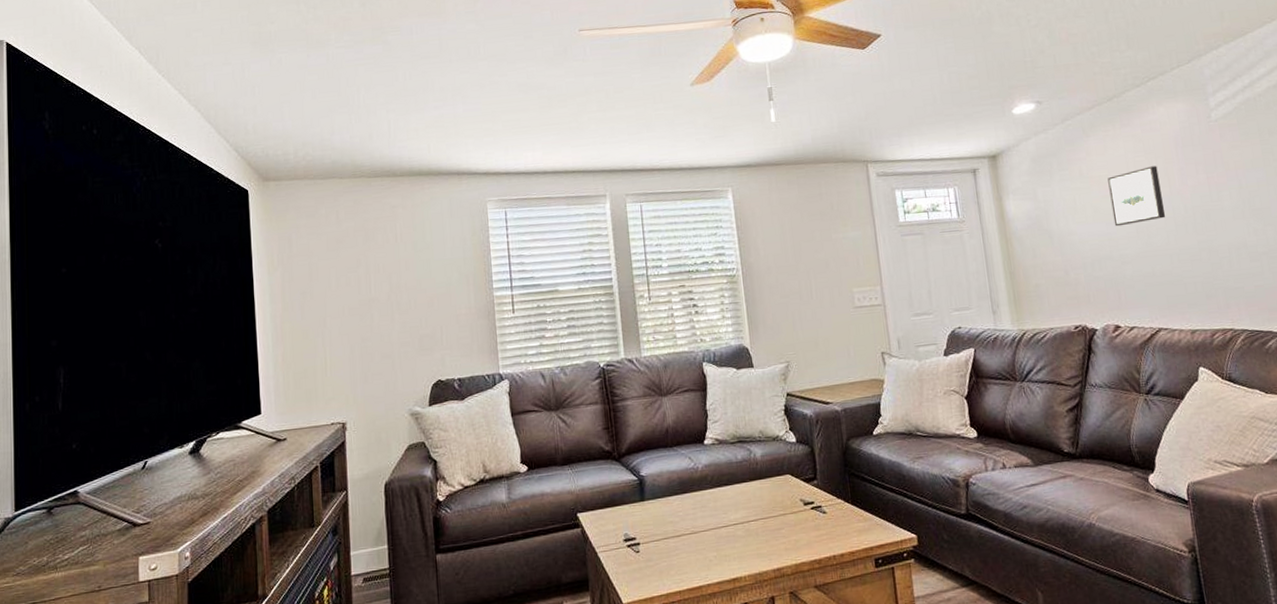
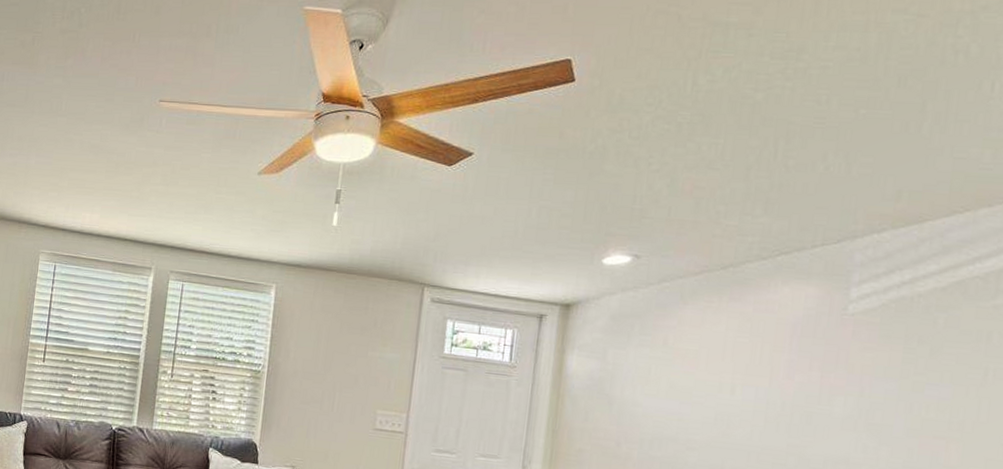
wall art: present [1107,166,1166,227] -> none [690,350,762,411]

